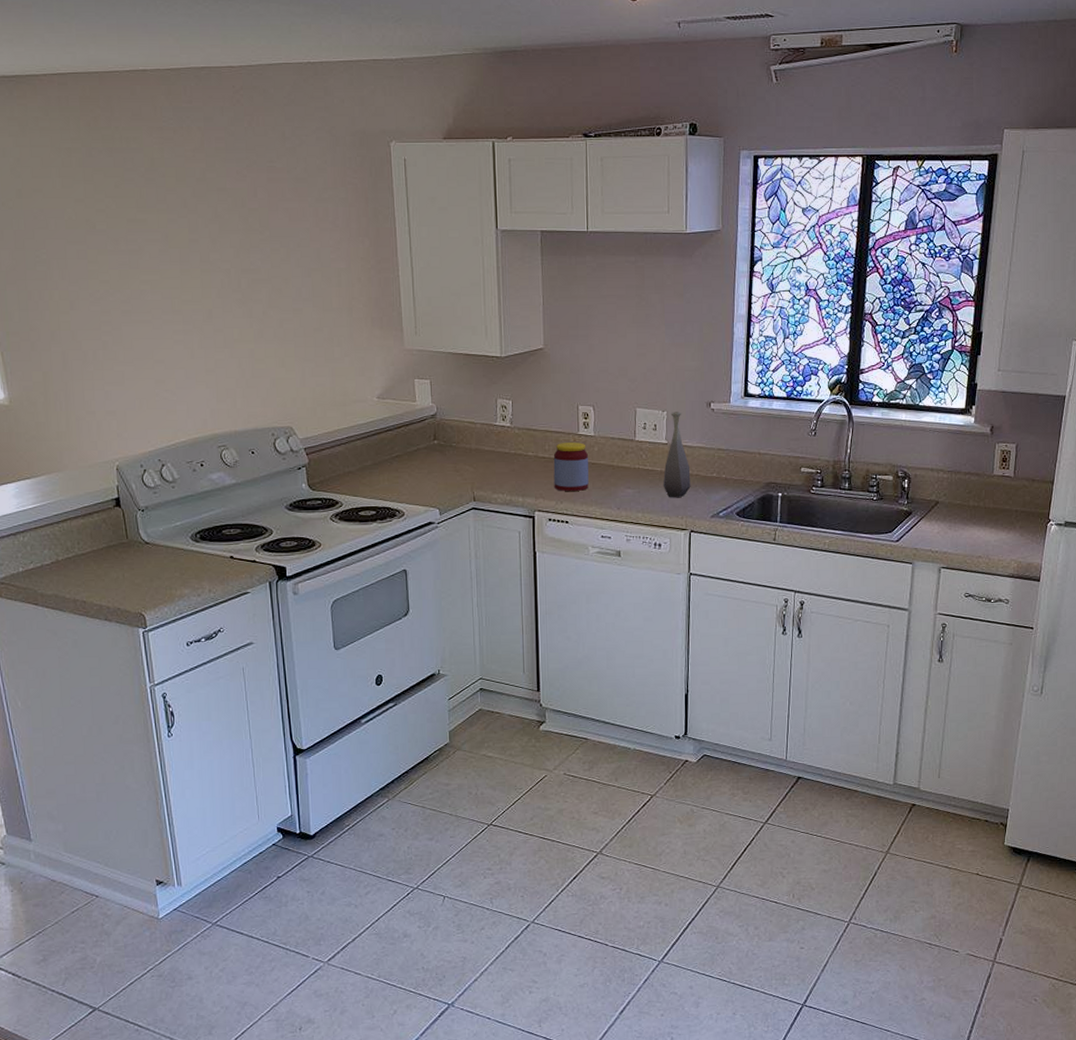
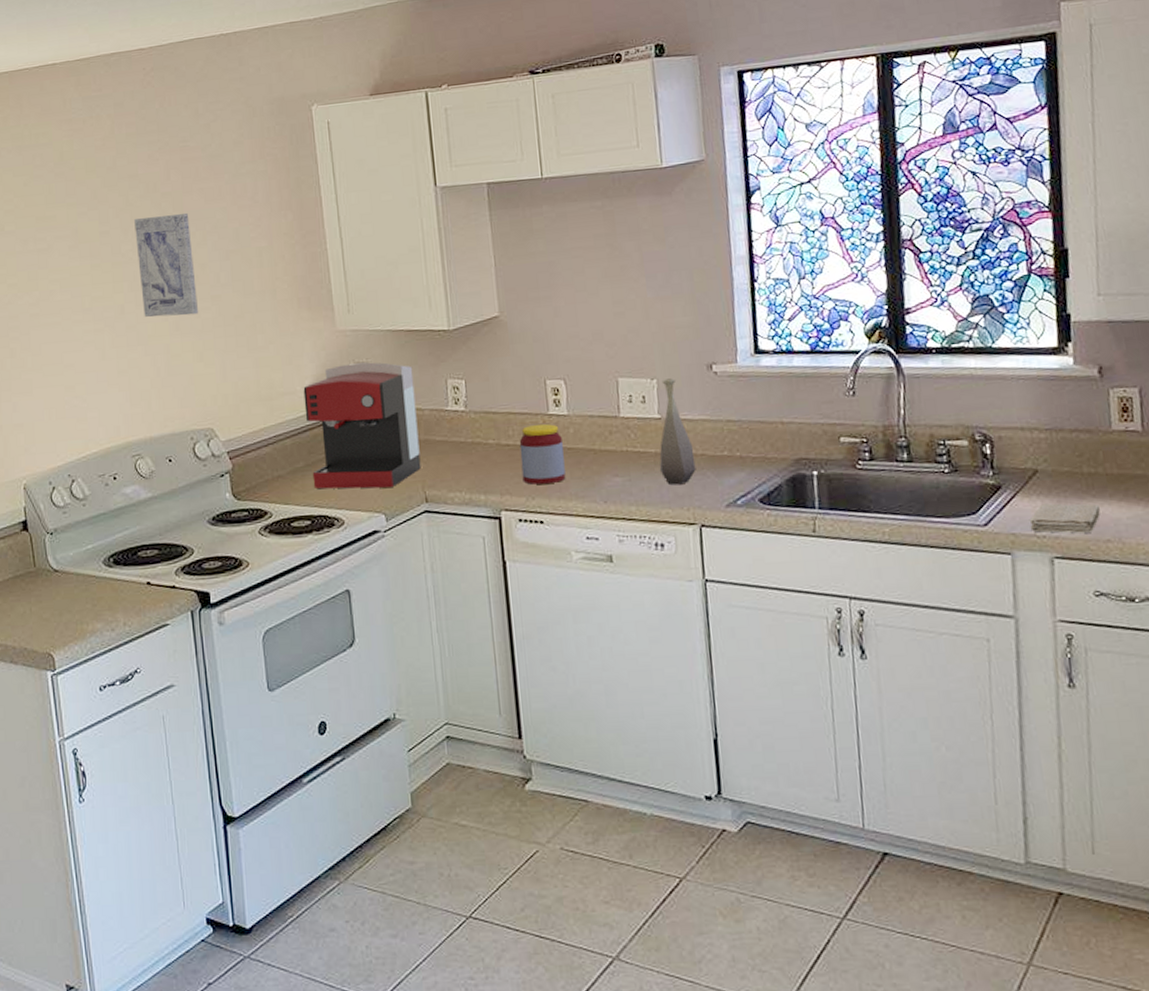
wall art: none [223,230,281,325] -> present [134,213,198,318]
coffee maker: none [373,378,471,488] -> present [303,361,421,489]
washcloth: none [928,527,977,550] -> present [1029,503,1100,533]

